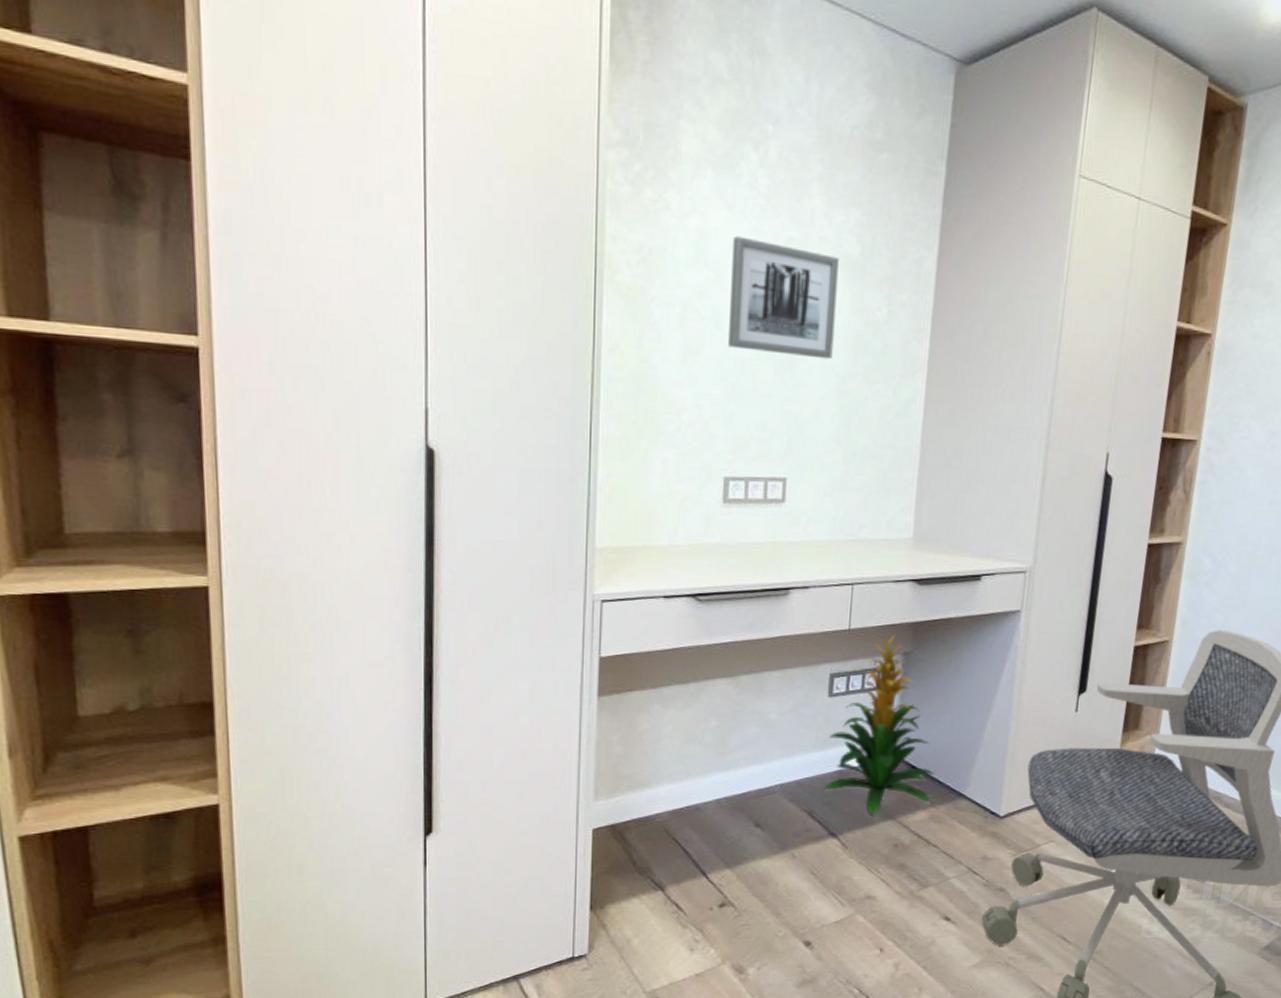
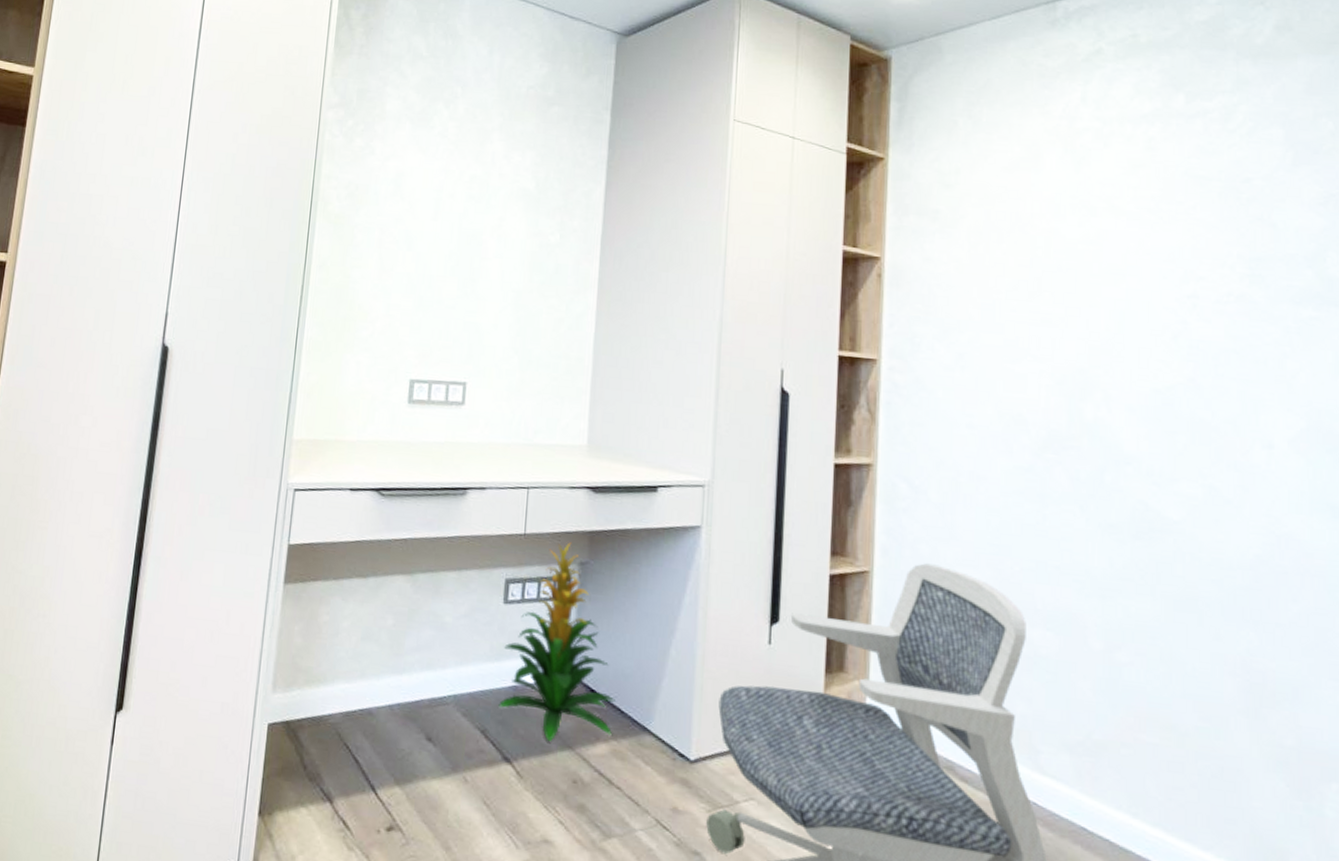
wall art: present [728,236,839,360] -> none [418,174,516,277]

